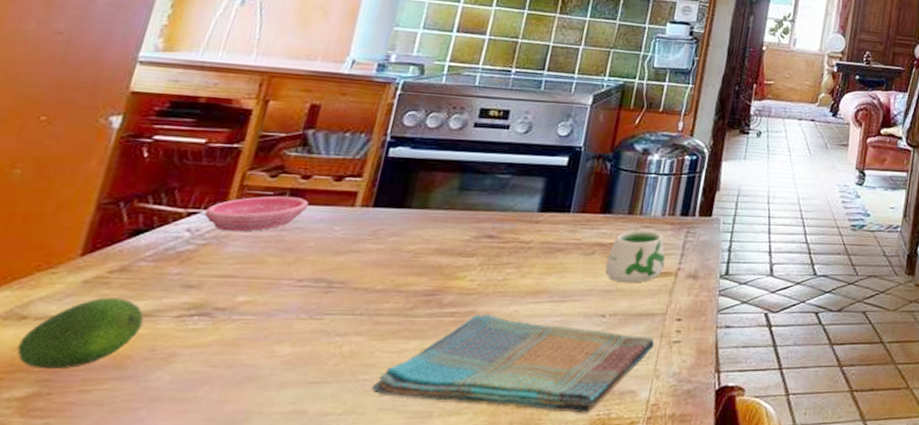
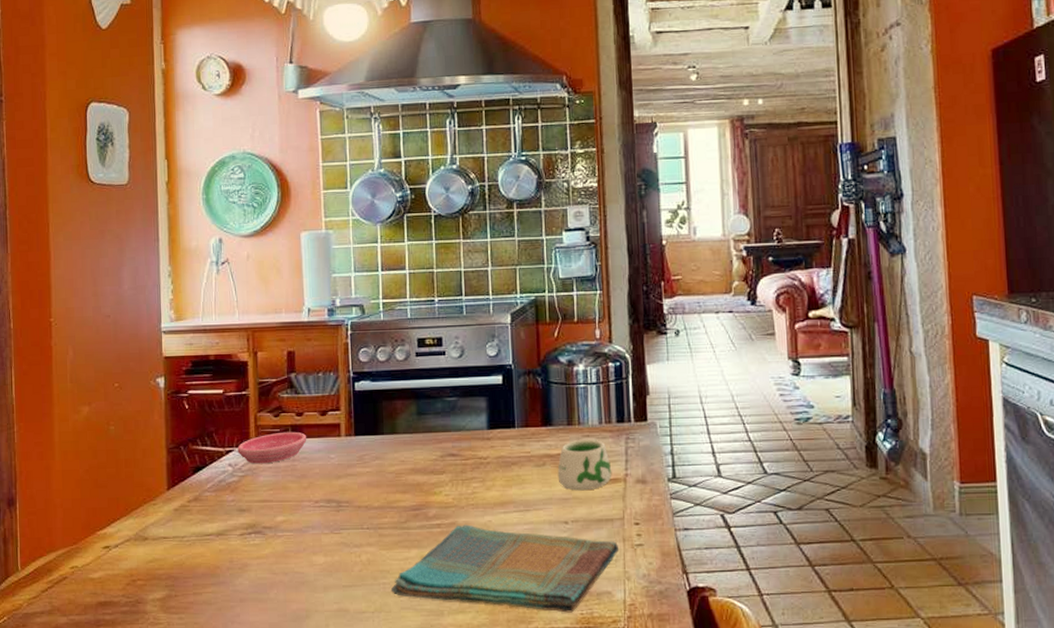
fruit: present [16,297,144,368] -> none [148,521,220,577]

